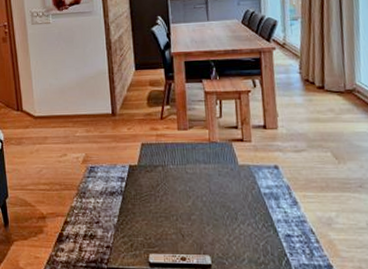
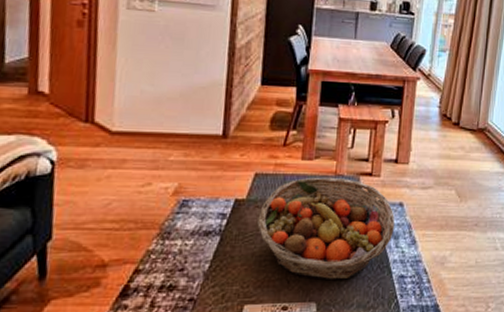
fruit basket: none [149,144,274,236] -> present [257,177,395,280]

